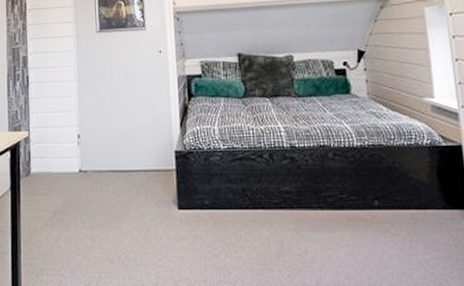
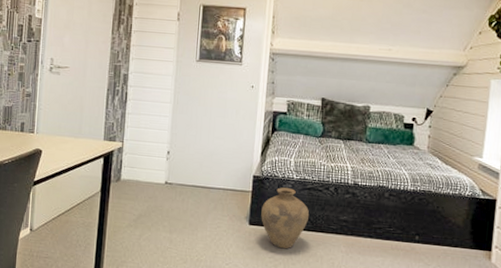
vase: none [190,161,246,234] -> present [261,187,310,249]

